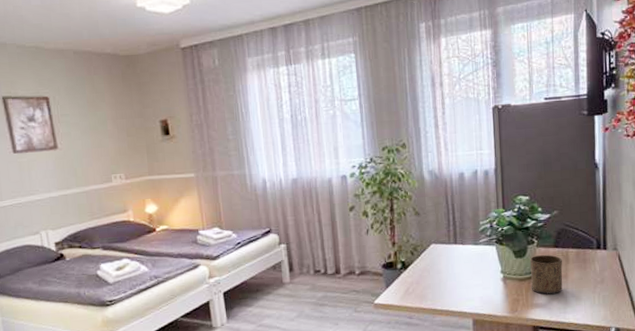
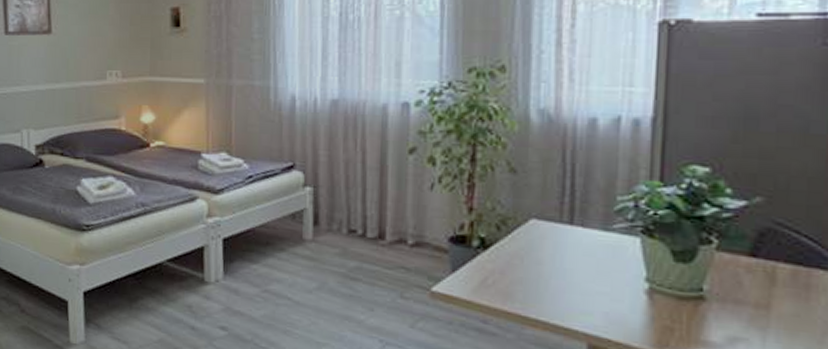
cup: present [530,255,563,294] -> none [698,264,765,332]

